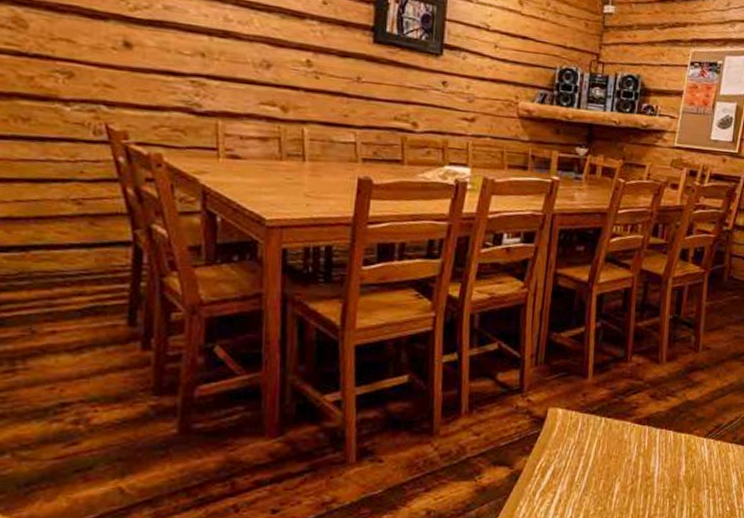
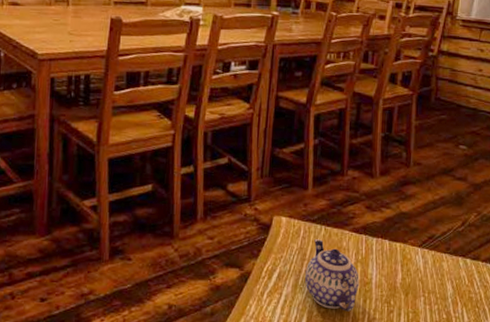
teapot: none [582,432,641,509] -> present [305,239,360,312]

